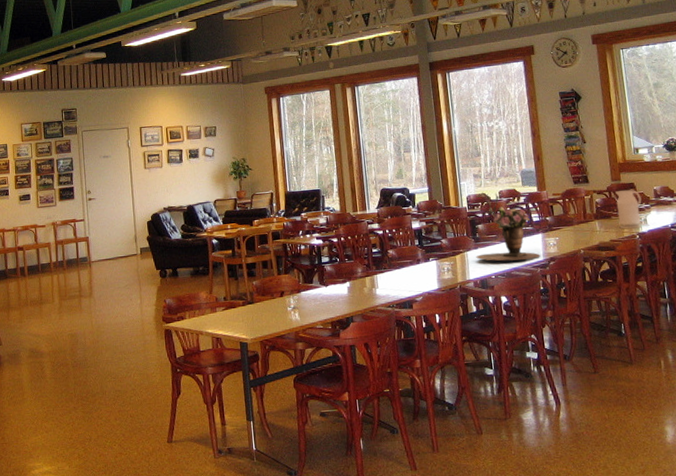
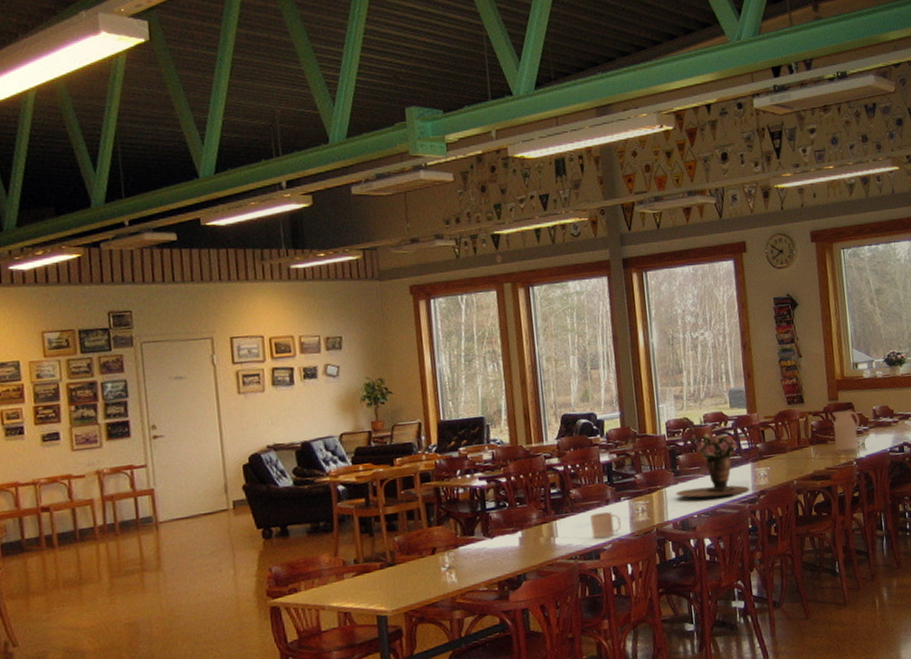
mug: none [404,270,430,292] -> present [590,512,621,539]

